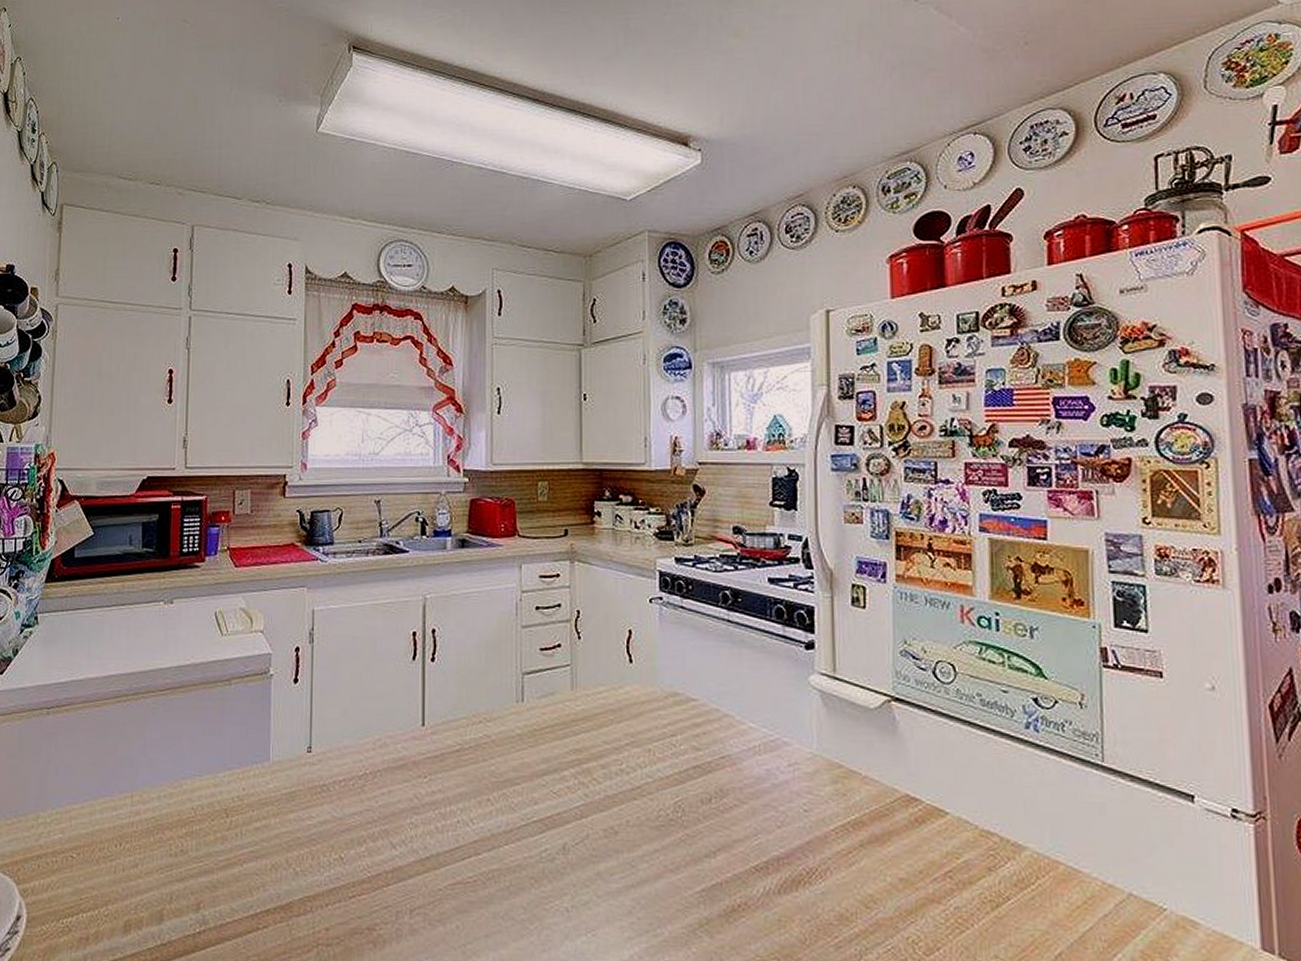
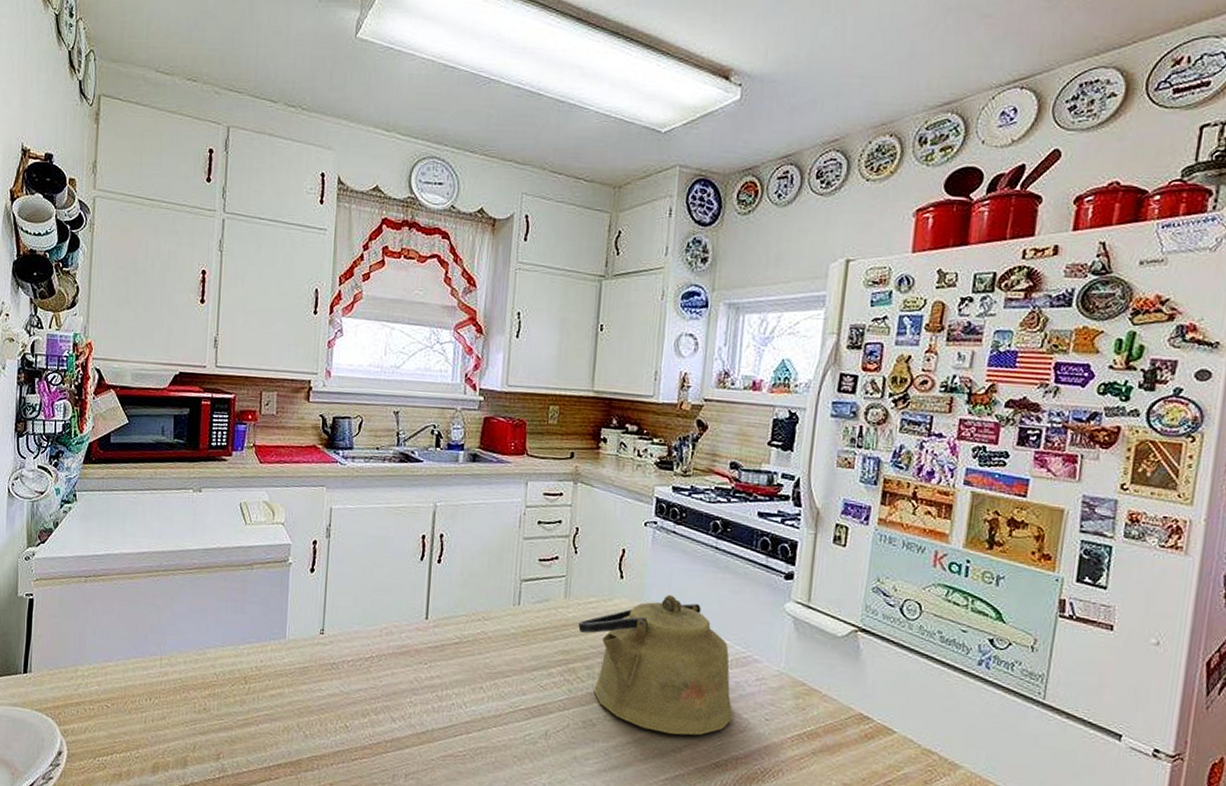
kettle: none [589,676,768,837] -> present [578,594,733,736]

